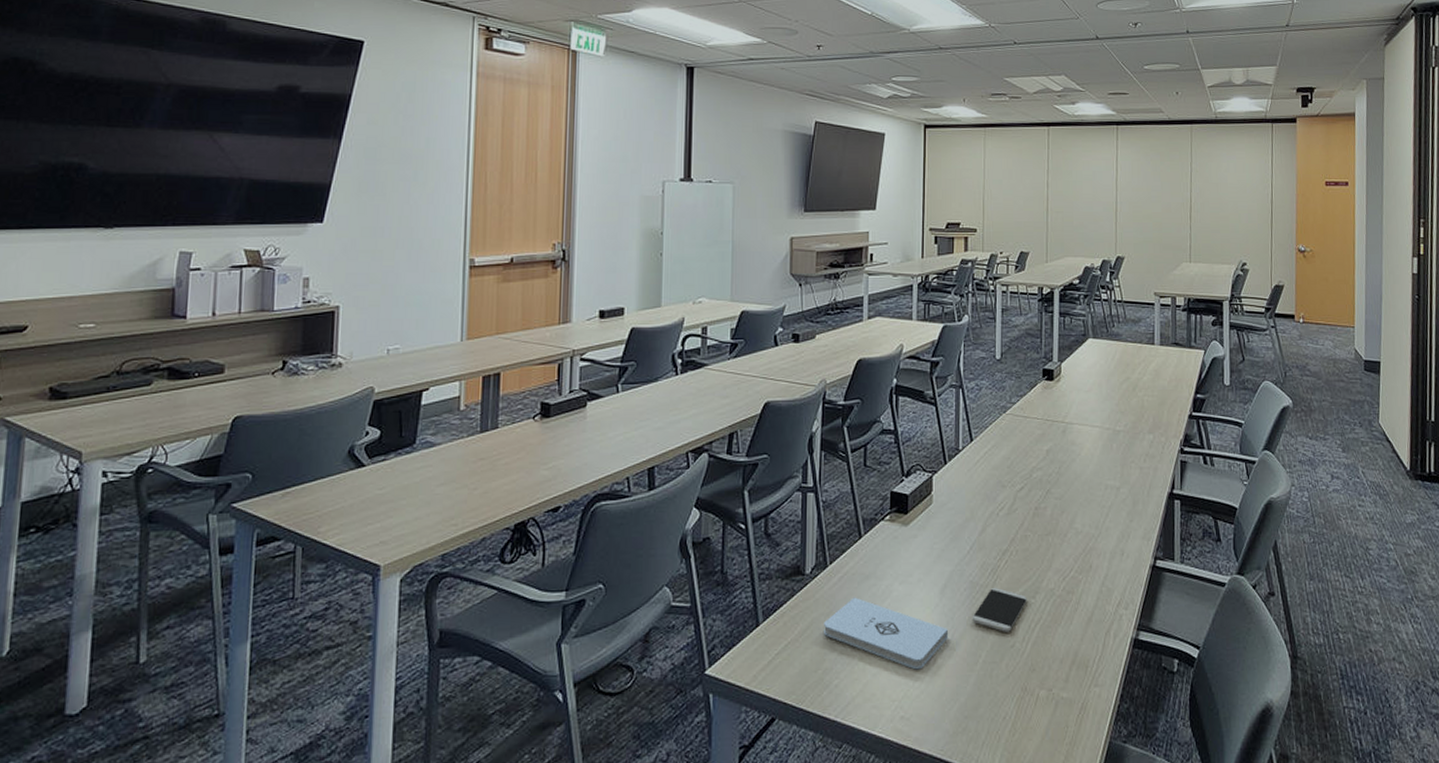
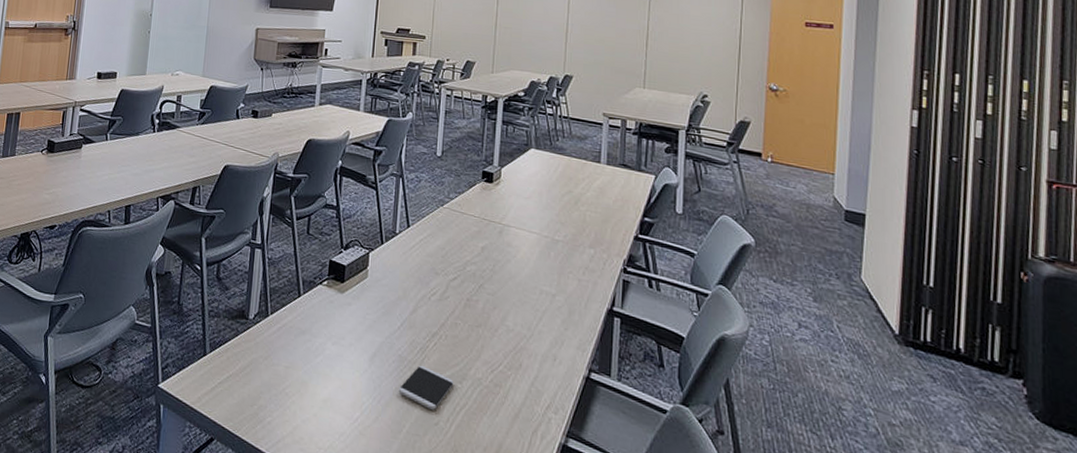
notepad: present [824,597,948,670] -> none [261,347,375,426]

